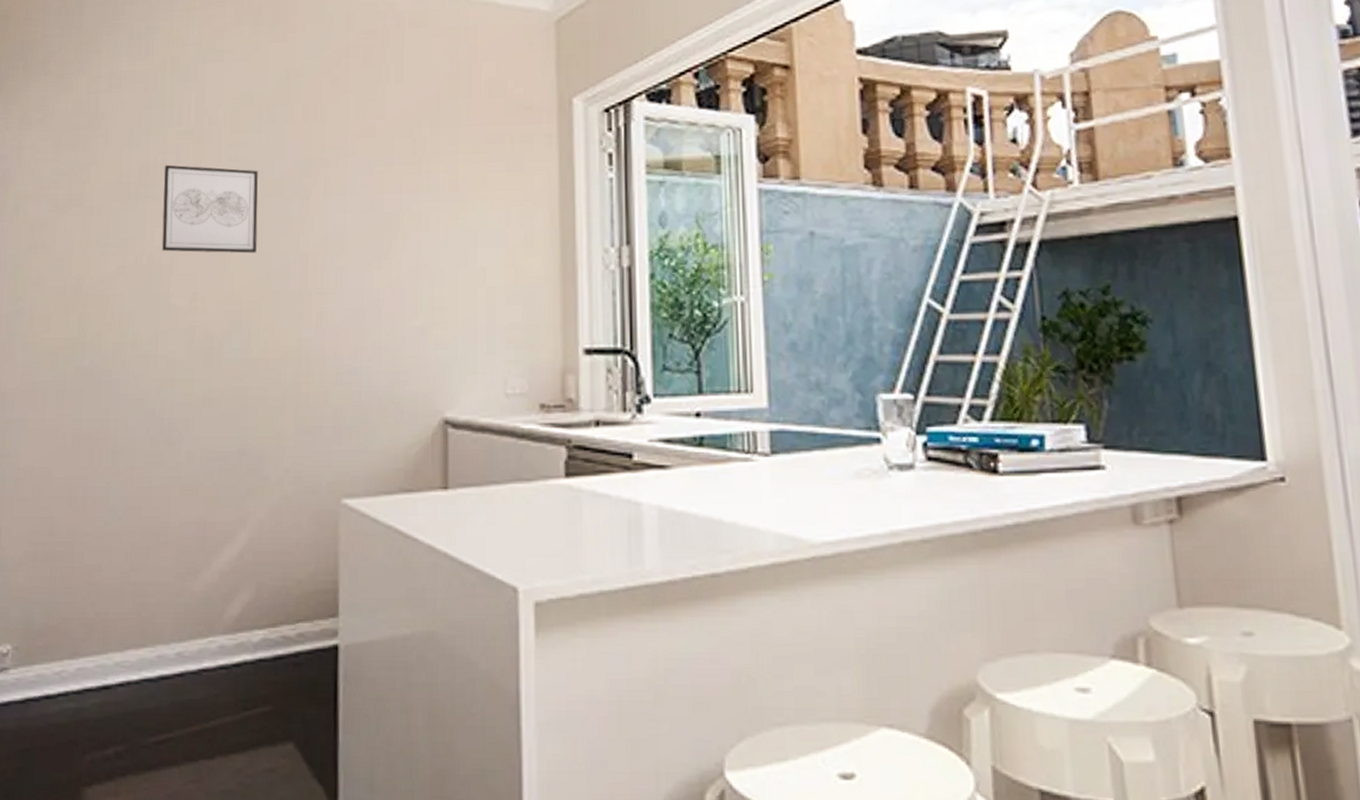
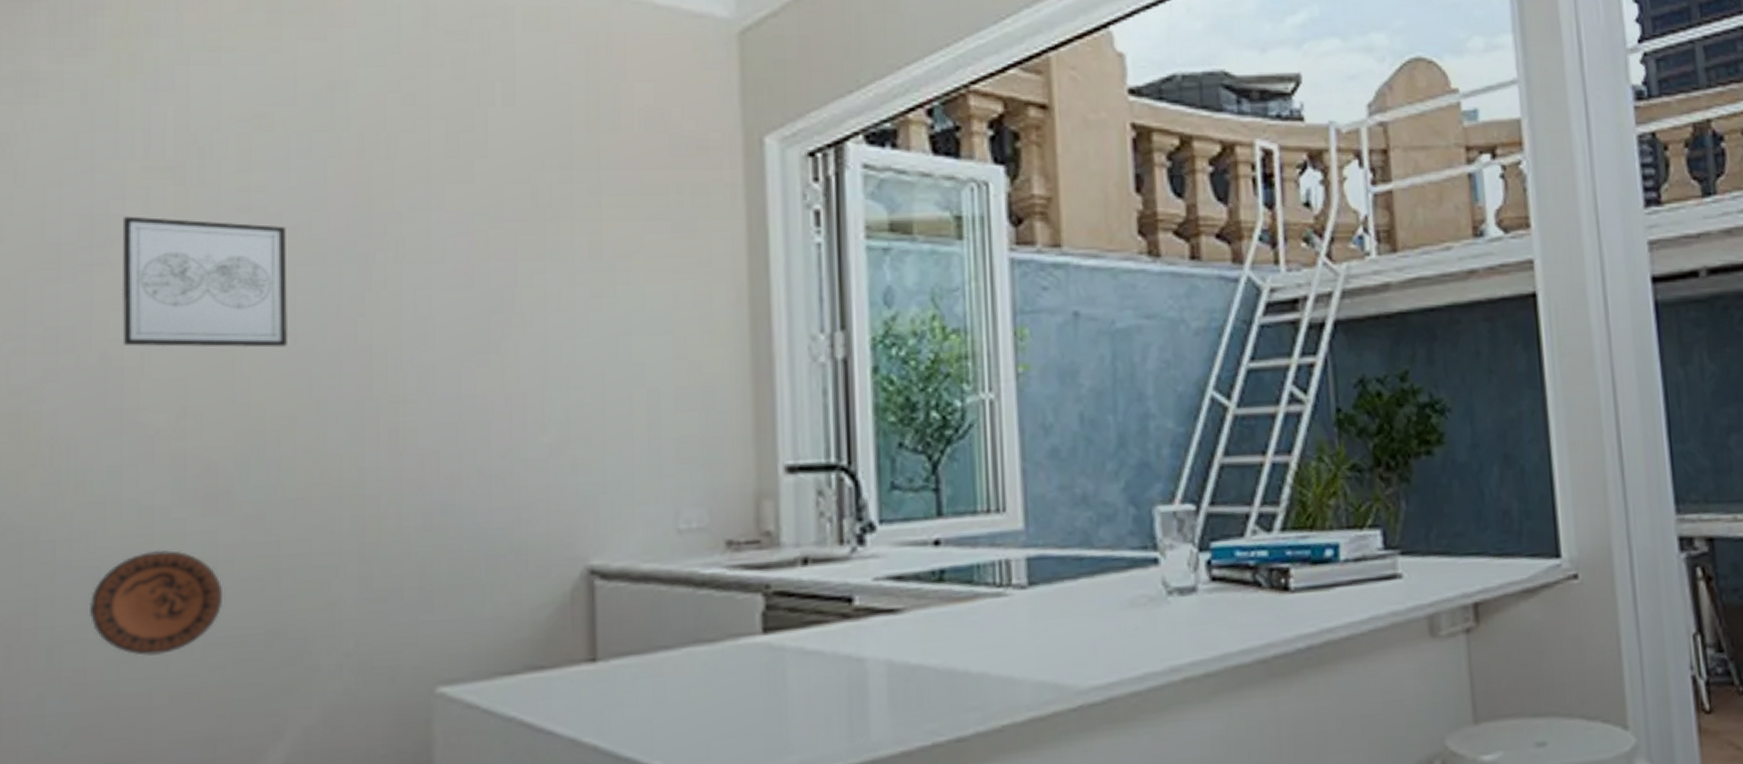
decorative plate: none [137,389,214,462] -> present [90,549,224,656]

